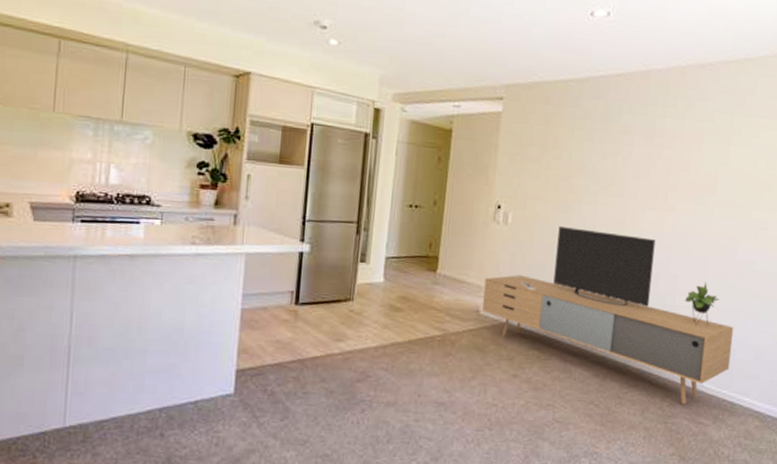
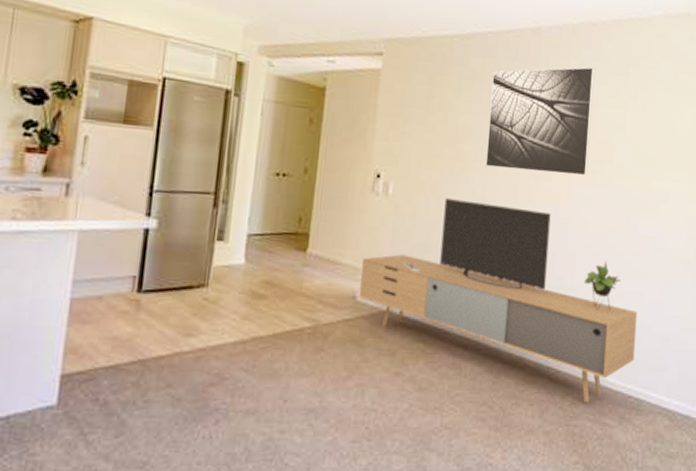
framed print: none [596,106,701,206] -> present [485,67,595,176]

